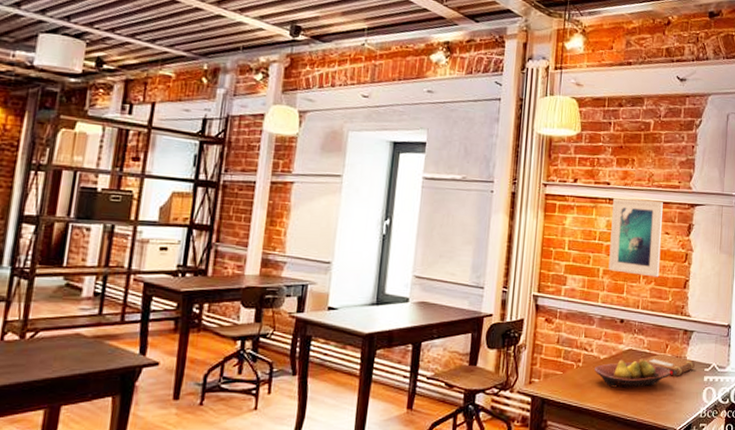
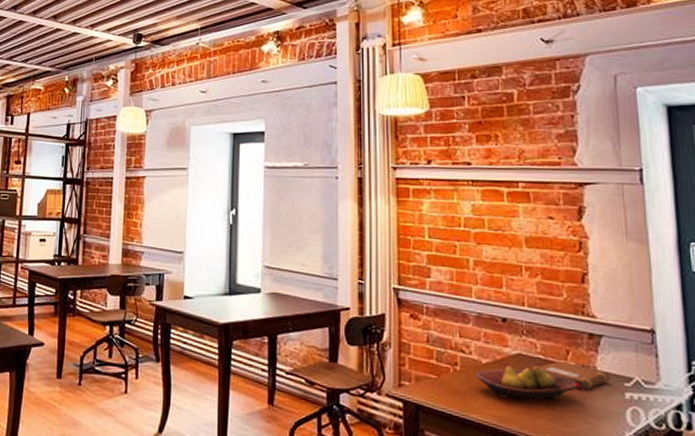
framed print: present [608,198,663,277] -> none [477,180,547,270]

